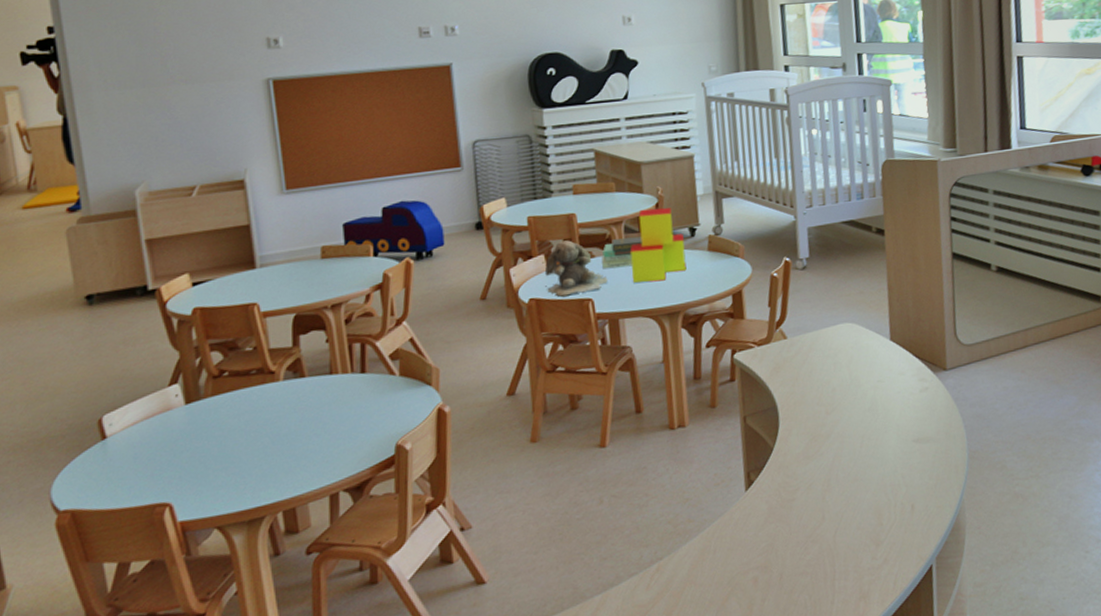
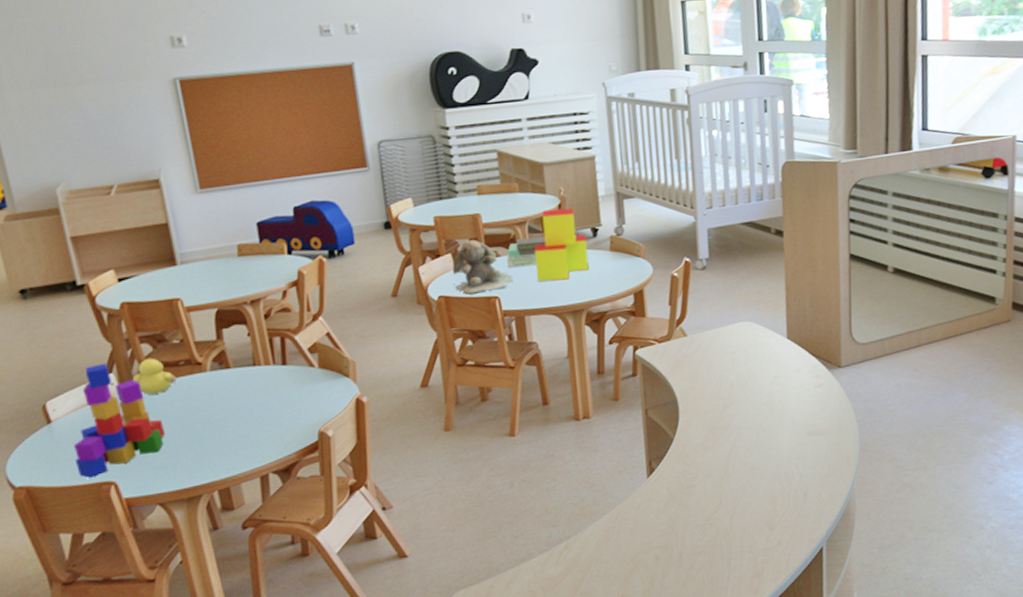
toy blocks: none [129,372,230,501] -> present [74,363,166,479]
toy duck: none [198,366,246,407] -> present [132,358,177,395]

